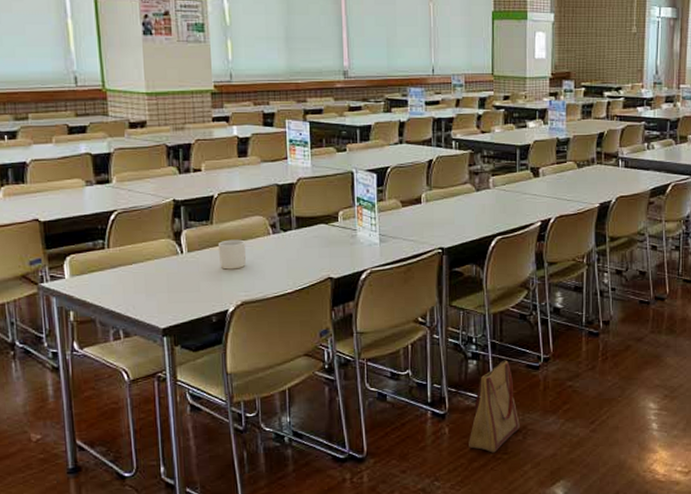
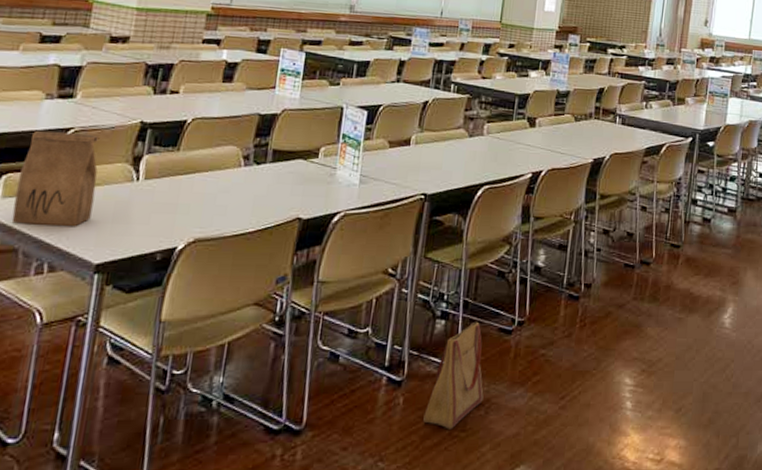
paper bag: none [80,214,149,298] -> present [11,130,98,227]
mug: present [217,239,247,270] -> none [178,169,213,202]

